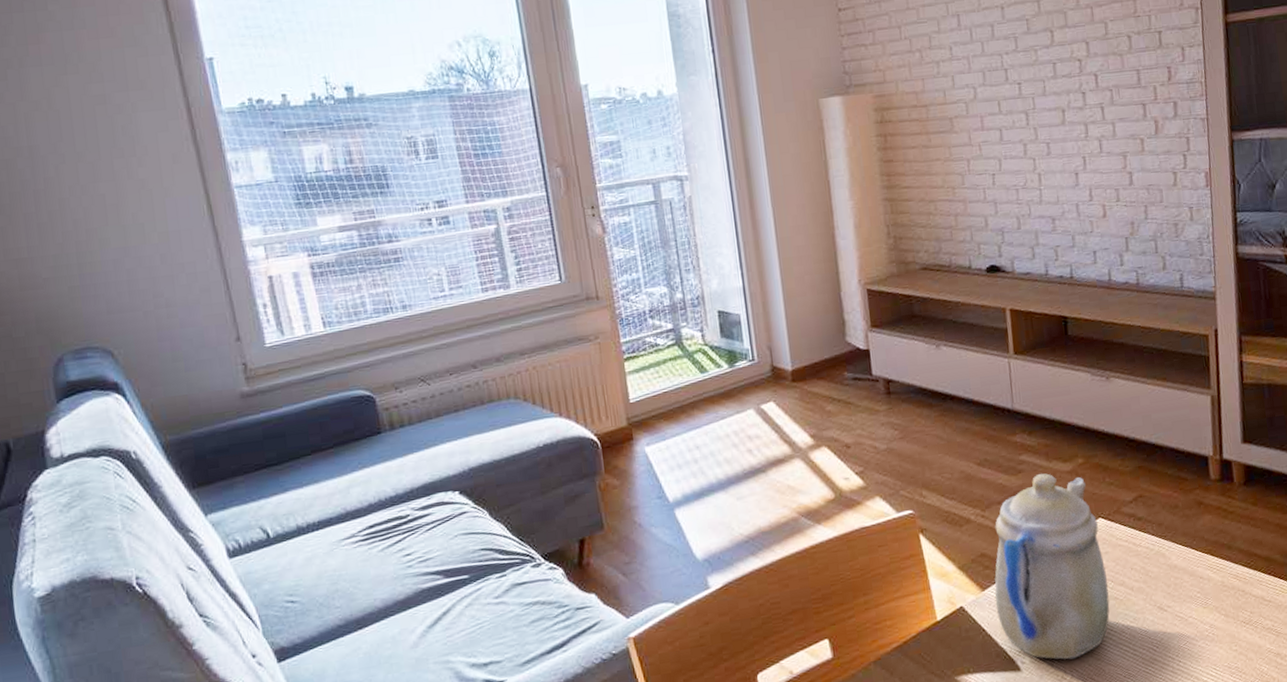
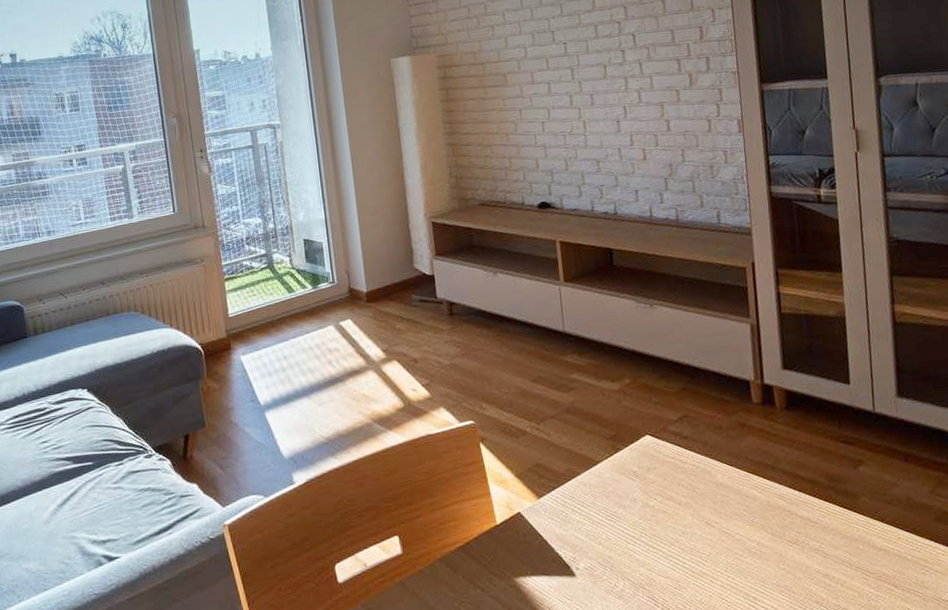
teapot: present [994,473,1110,660] -> none [549,391,659,568]

